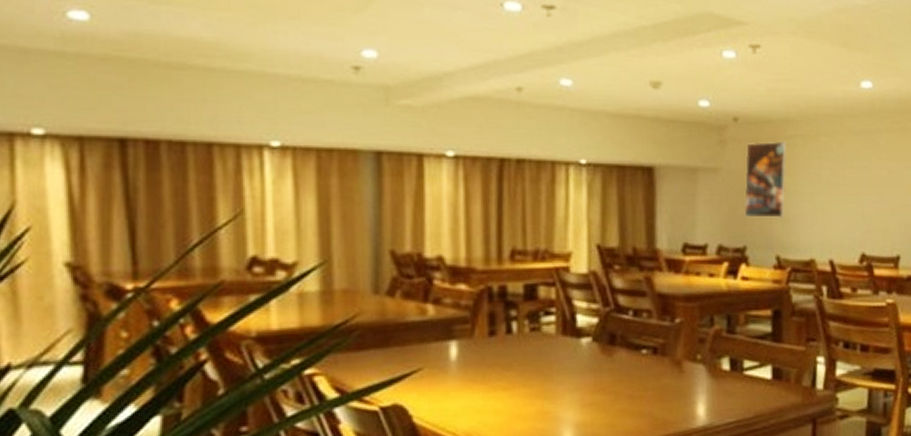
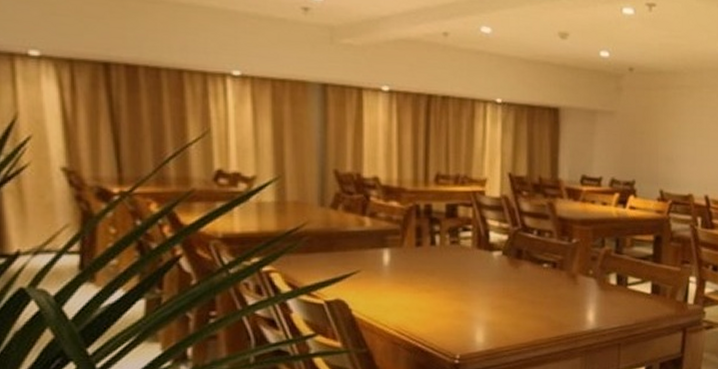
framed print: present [744,142,787,219] -> none [635,90,674,158]

